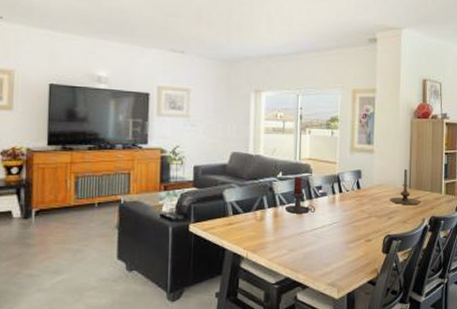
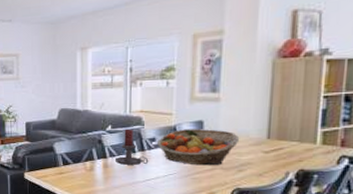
fruit basket: none [324,178,389,214] -> present [158,129,240,166]
candle holder: present [389,169,421,206] -> none [239,118,285,158]

